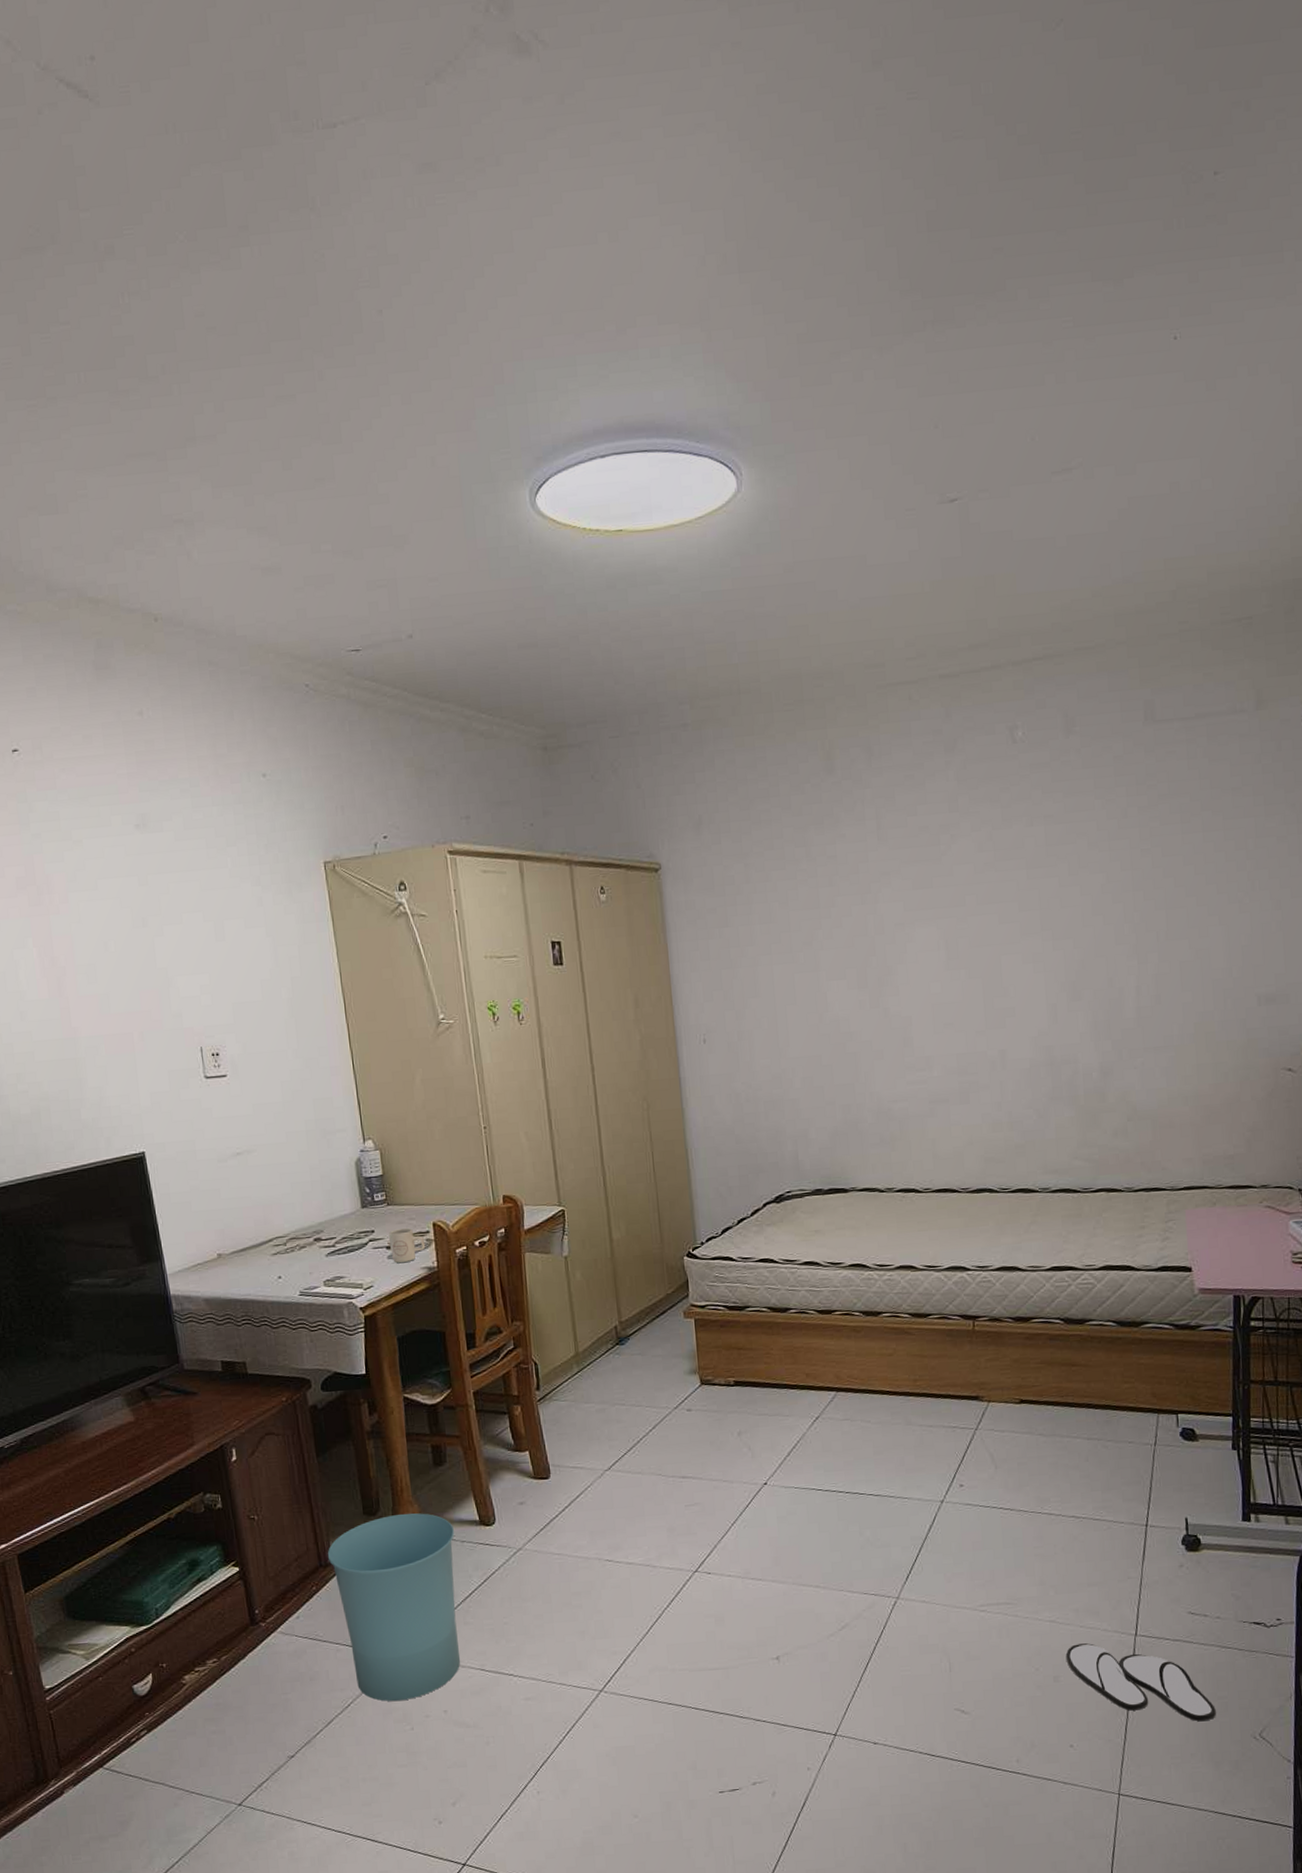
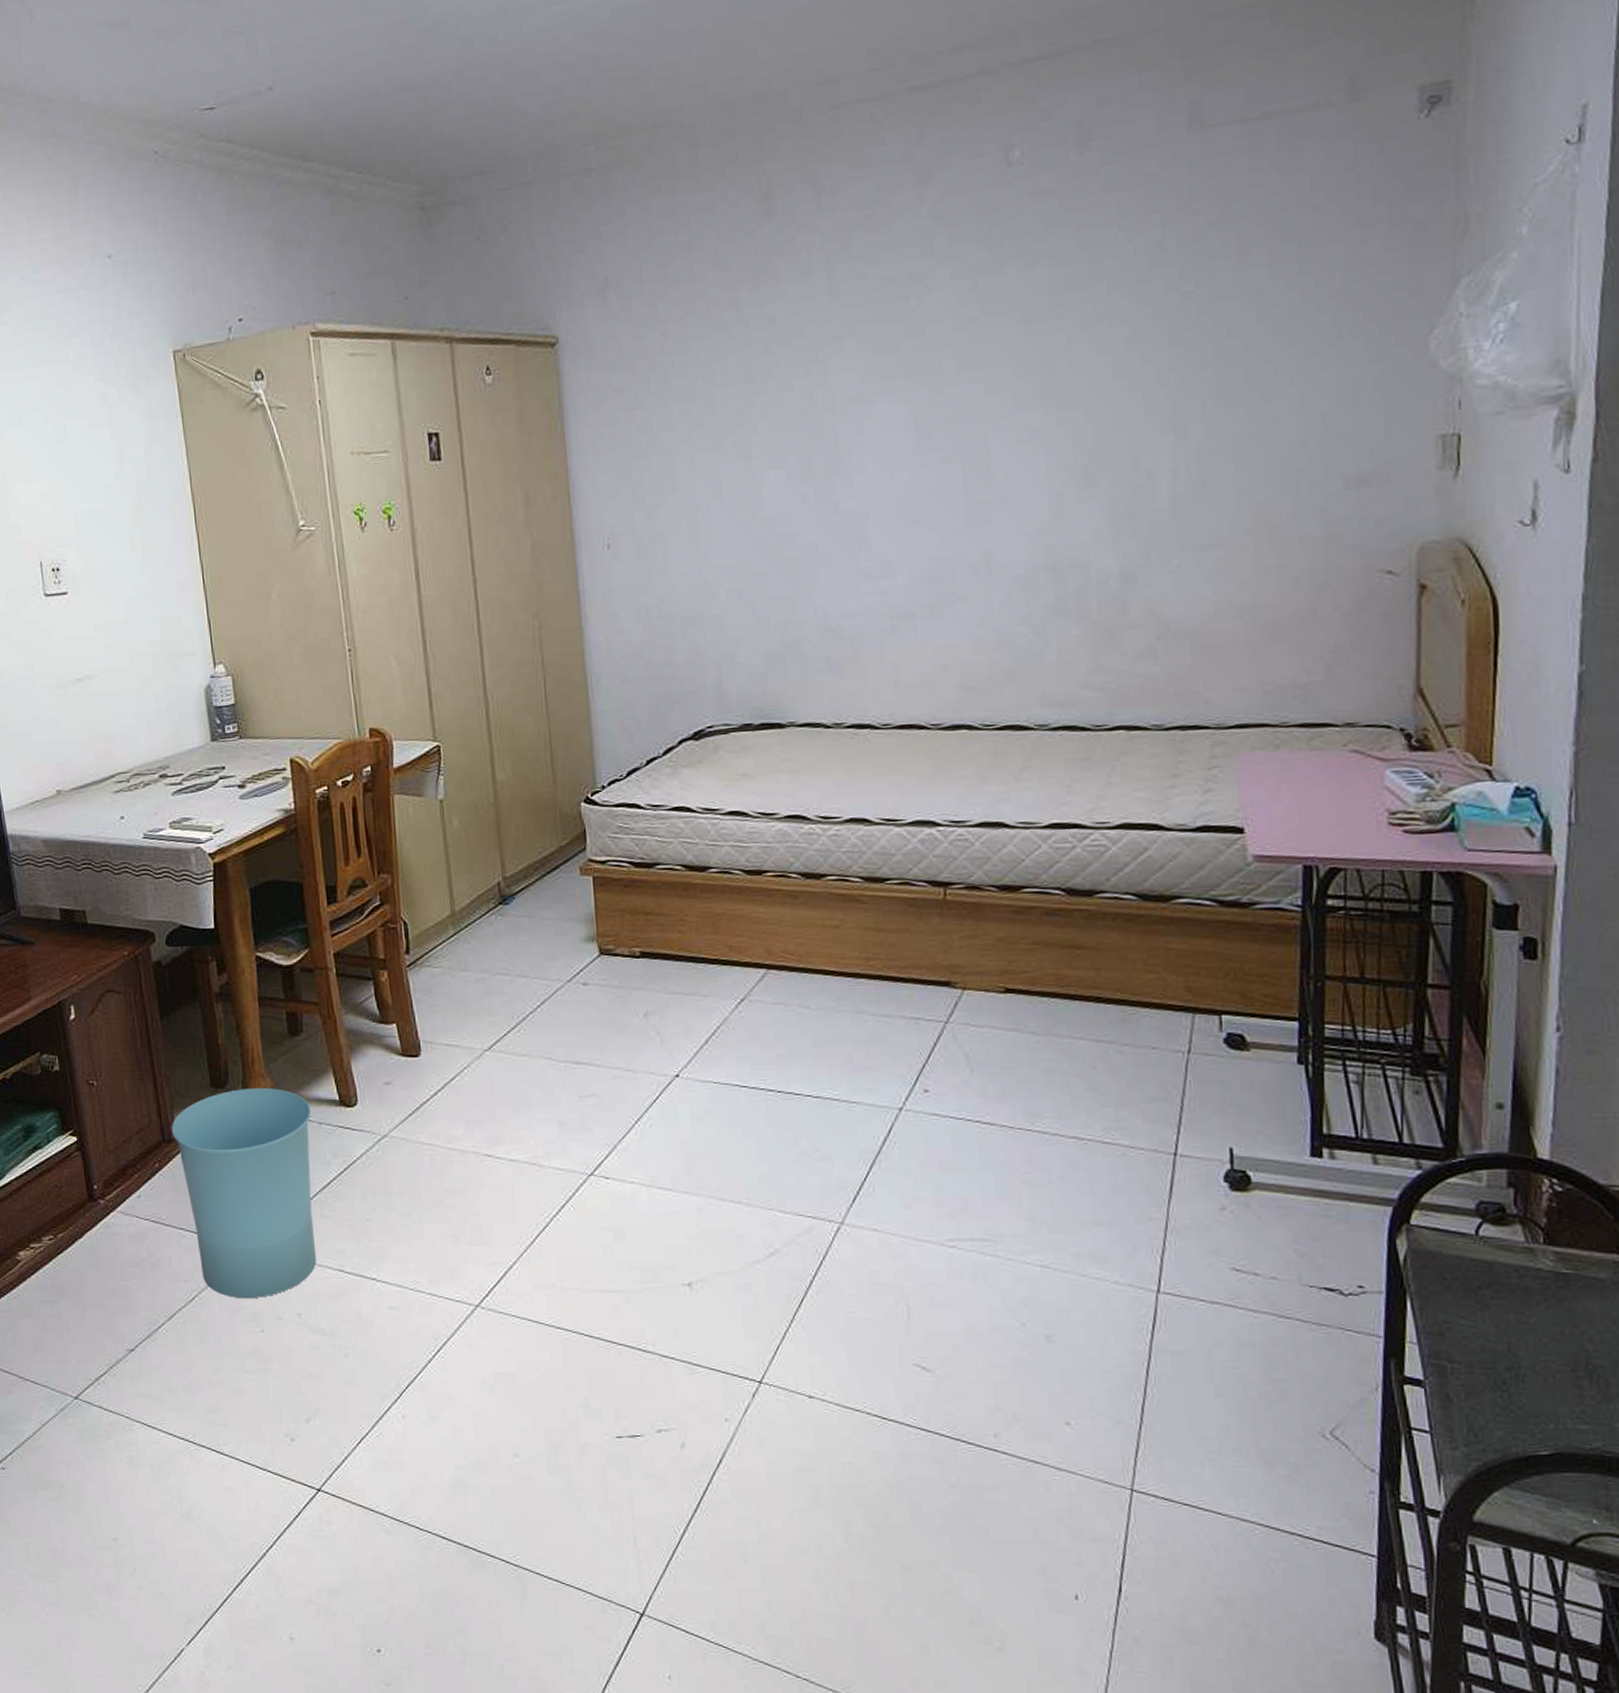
mug: present [389,1228,426,1263] -> none [241,765,282,805]
slippers: present [1065,1643,1216,1722] -> none [1061,1297,1269,1409]

